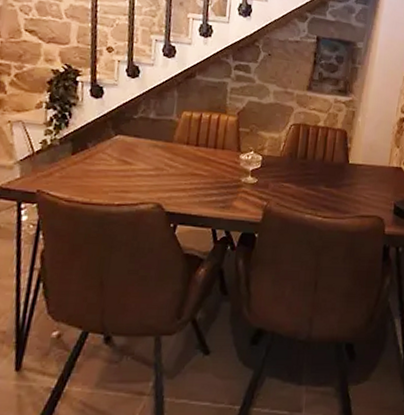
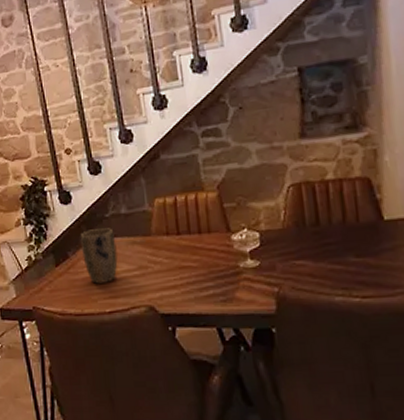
plant pot: none [102,126,139,178] -> present [80,228,118,284]

